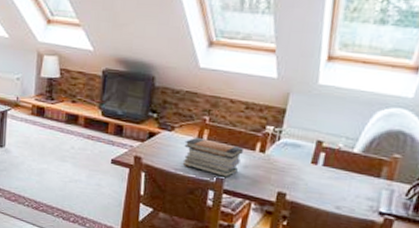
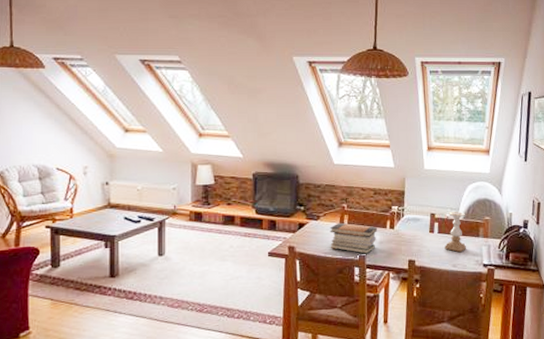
candle holder: none [328,142,366,193] -> present [444,212,466,252]

